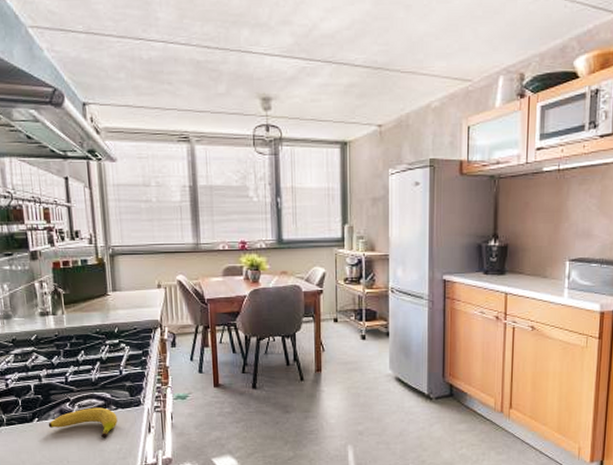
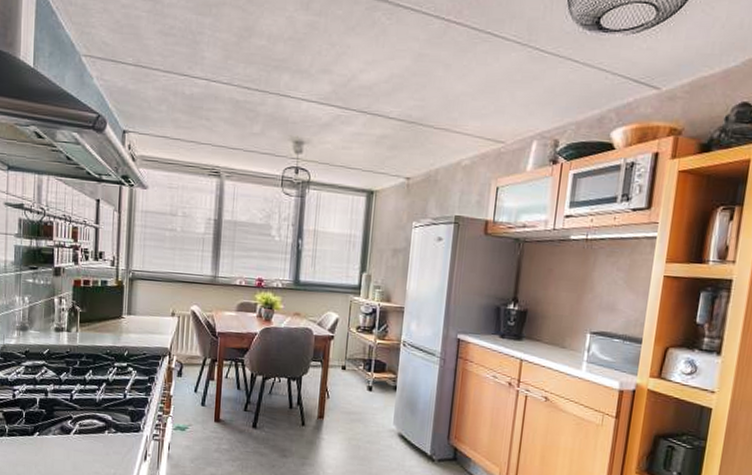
fruit: present [48,407,118,438] -> none [48,428,116,461]

